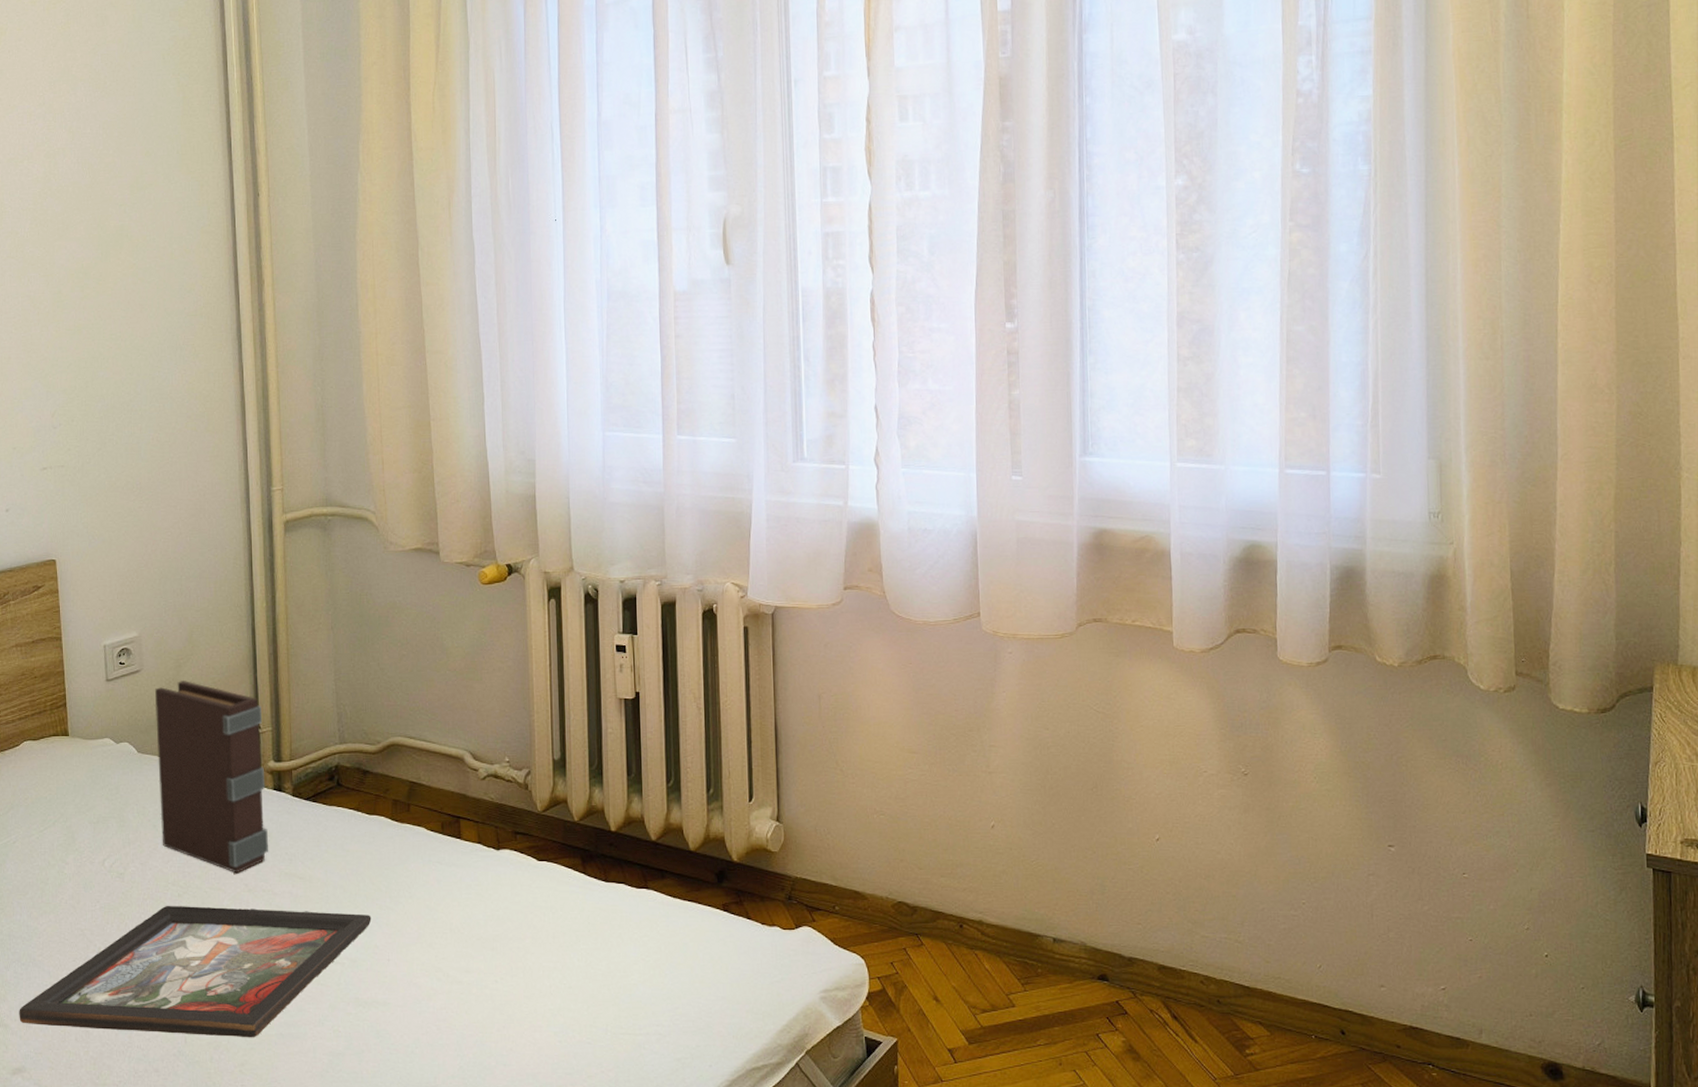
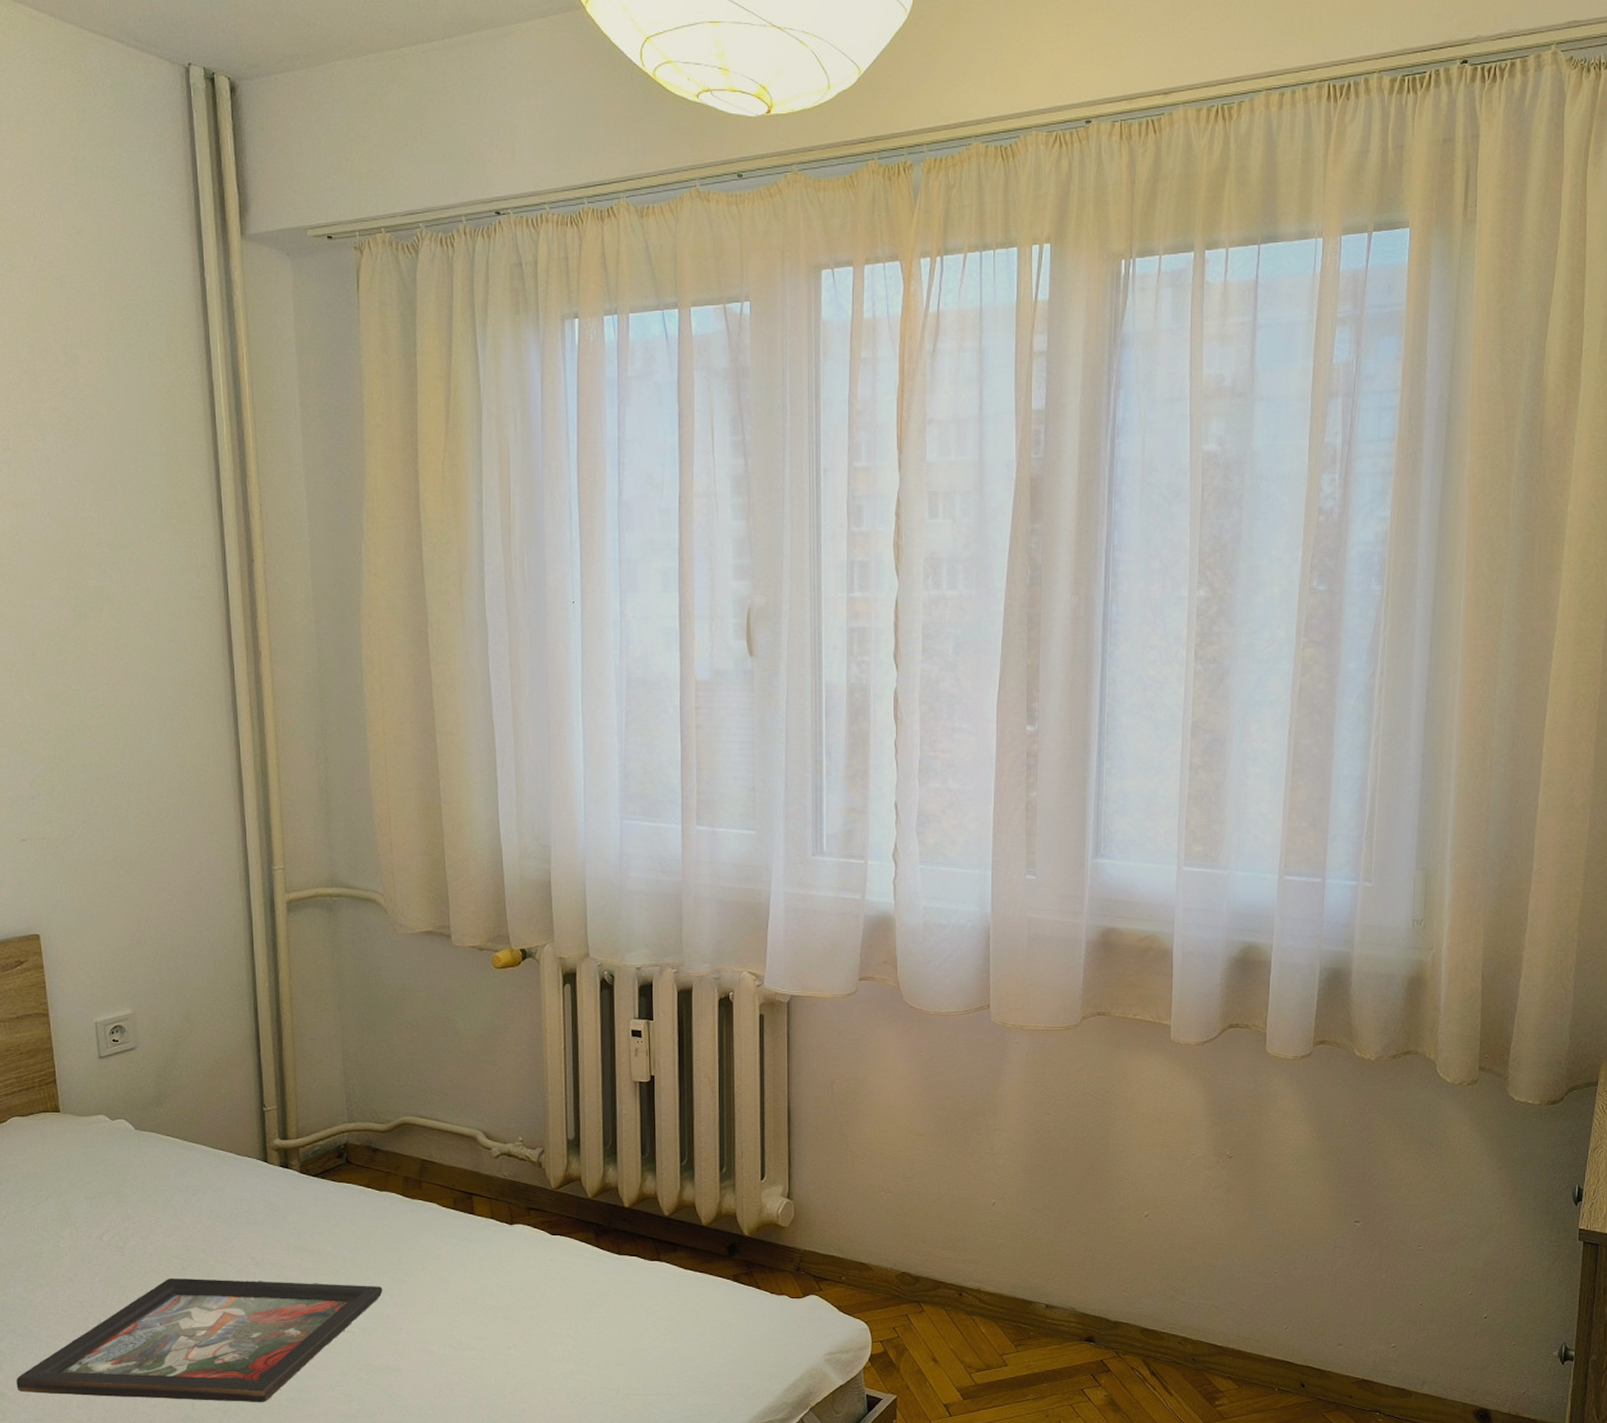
book: present [154,681,269,874] -> none [152,1059,276,1247]

